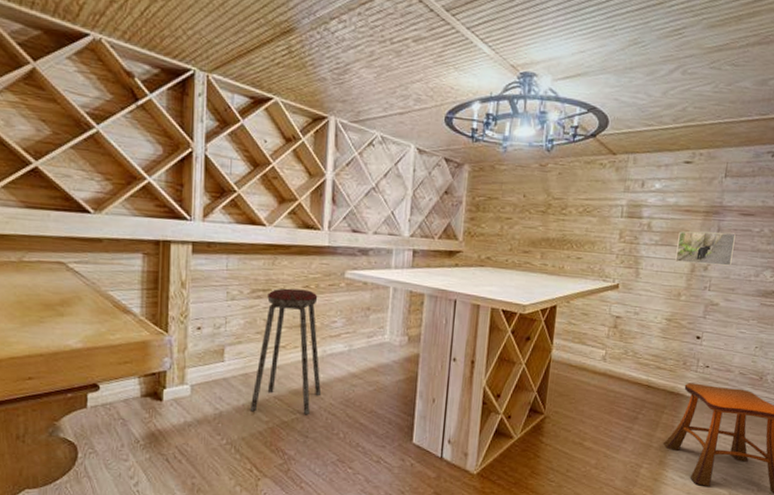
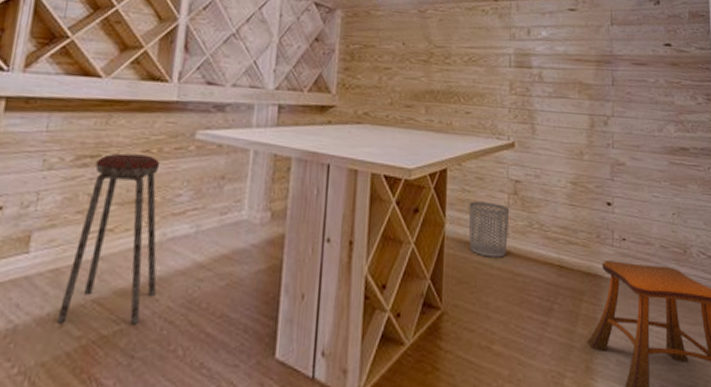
waste bin: none [571,332,609,378] -> present [468,201,510,258]
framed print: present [675,231,736,266] -> none [572,82,632,120]

